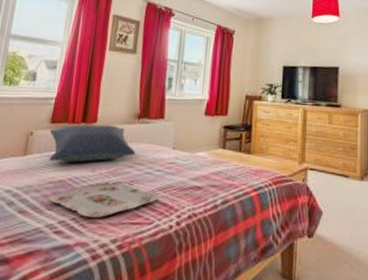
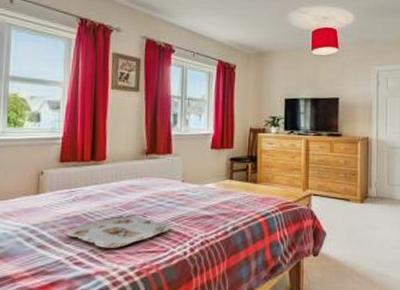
pillow: present [49,124,136,163] -> none [60,162,147,199]

